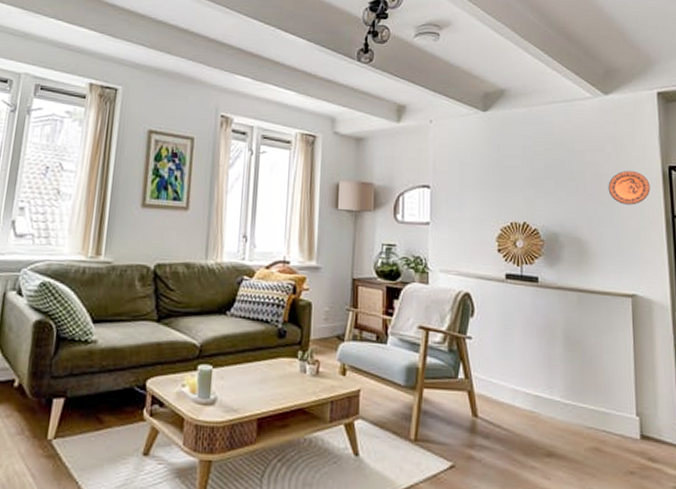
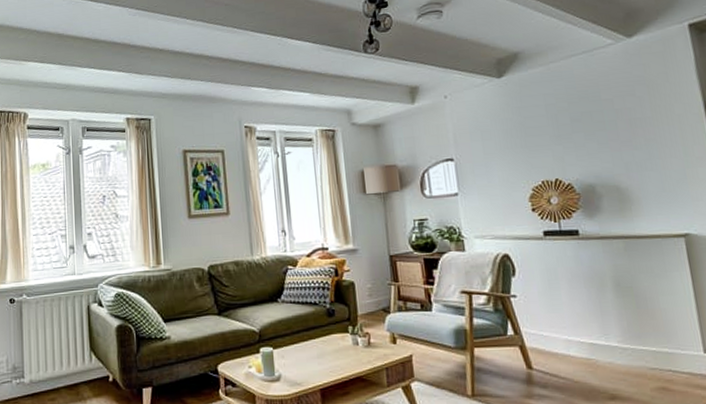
decorative plate: present [608,170,651,205] -> none [643,109,693,146]

